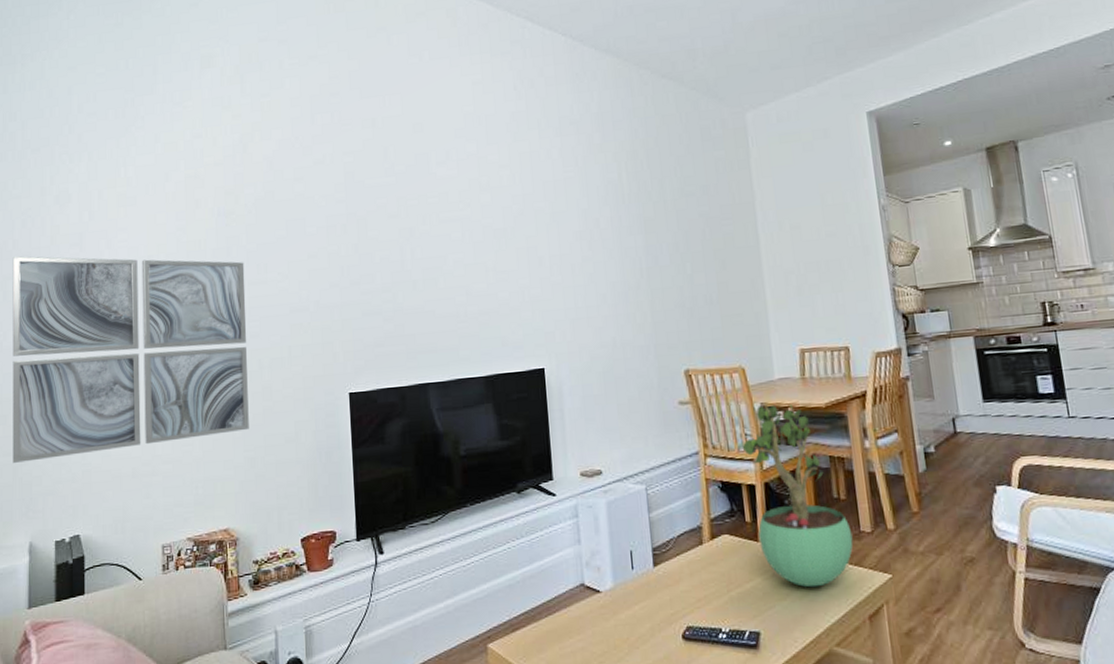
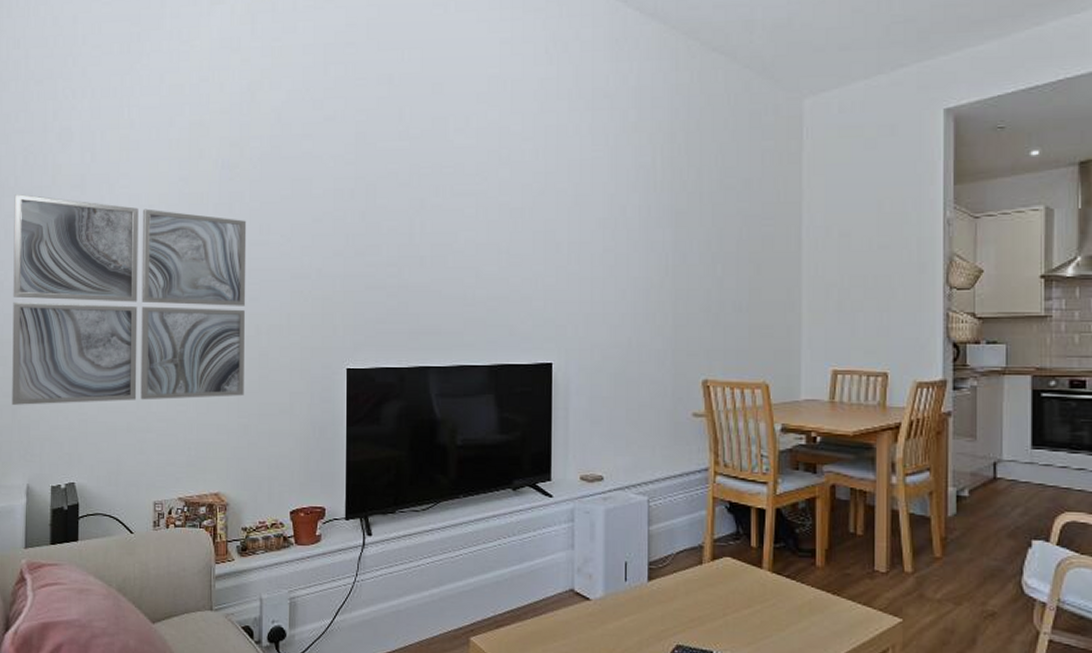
potted plant: present [742,403,854,588] -> none [756,427,865,622]

